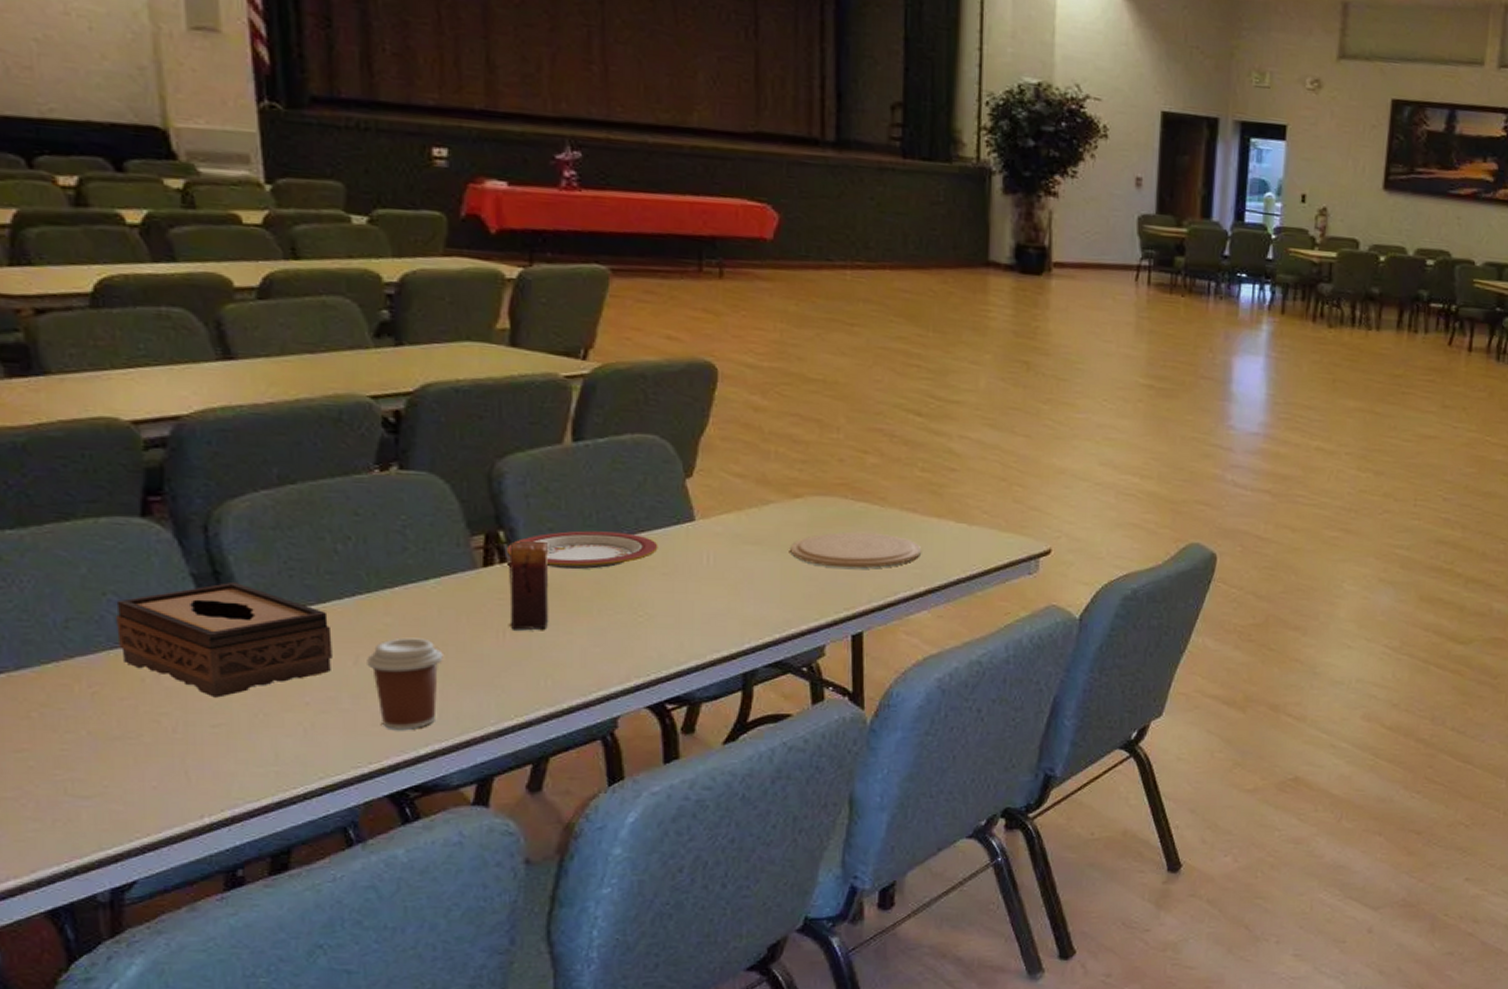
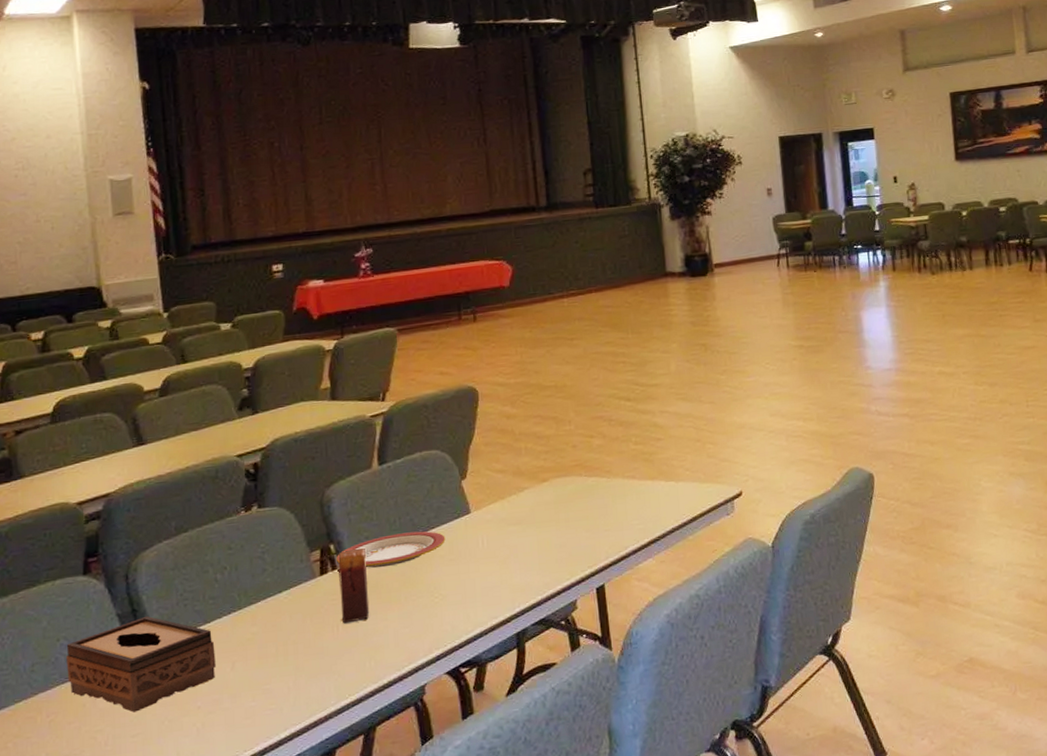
coffee cup: present [367,637,443,730] -> none [240,640,295,720]
plate: present [790,531,921,568] -> none [543,500,642,534]

